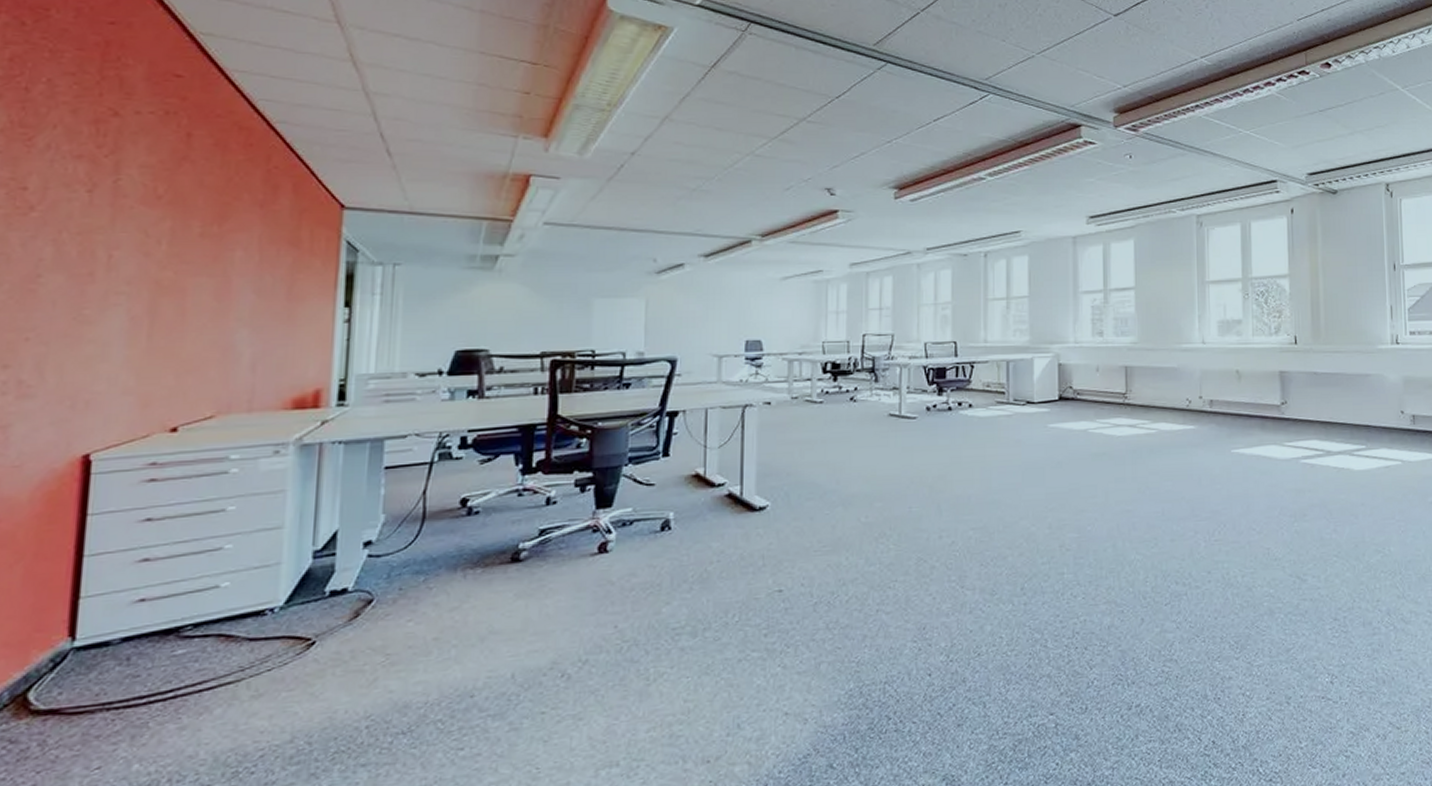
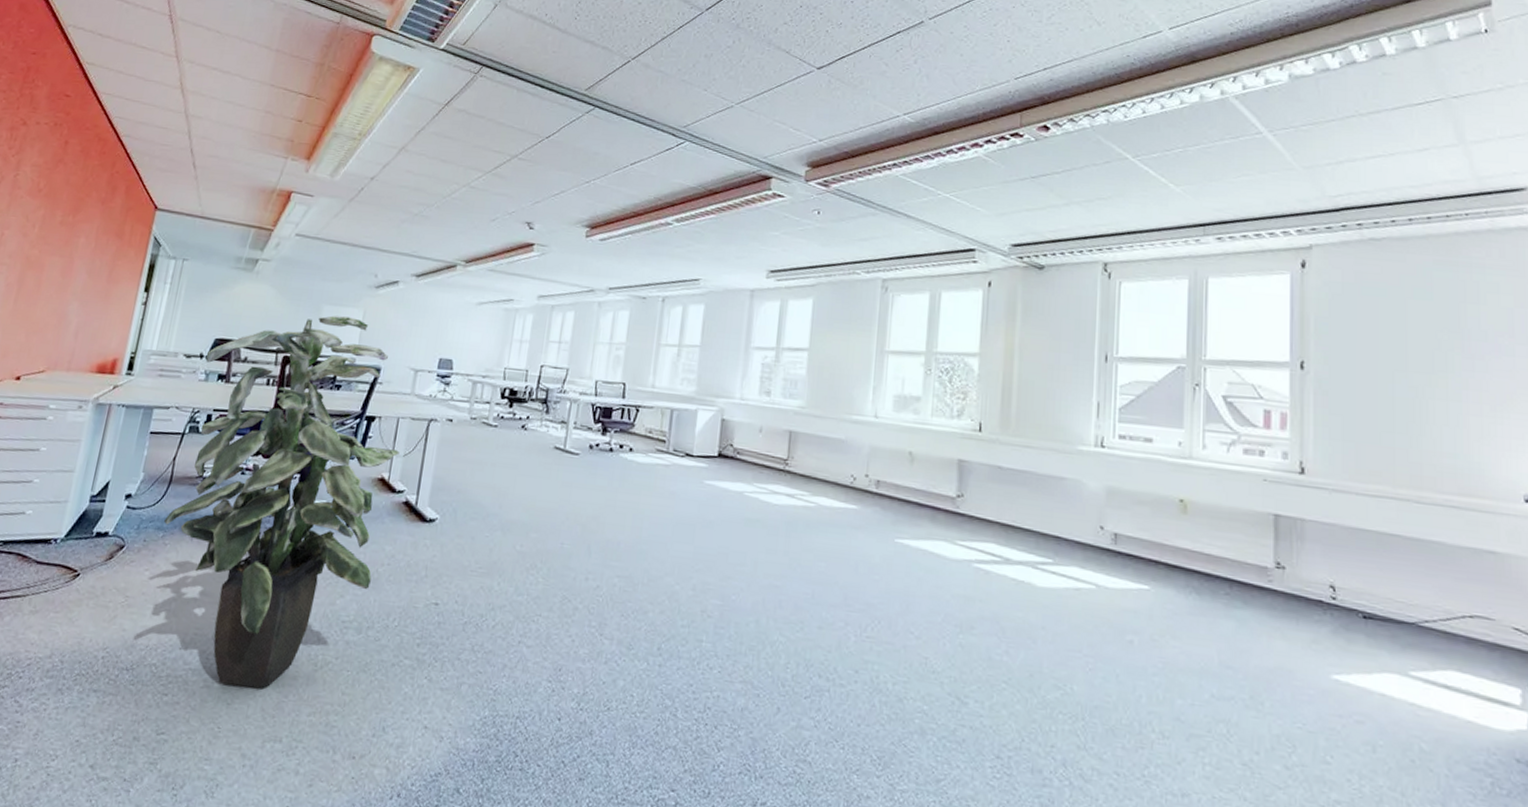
indoor plant: none [423,308,713,722] -> present [164,315,400,690]

